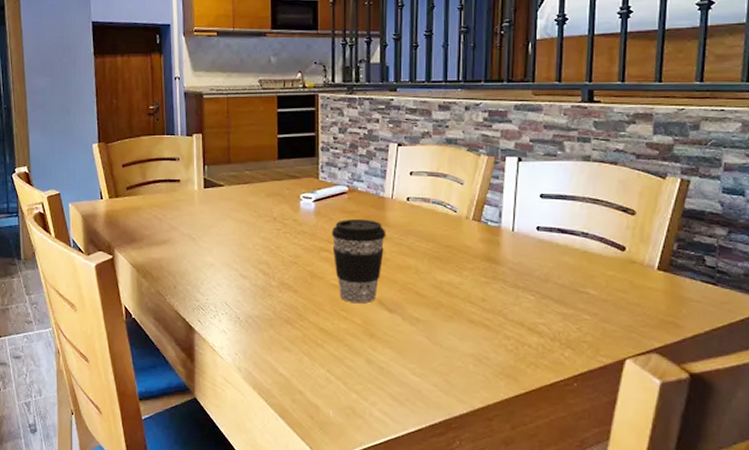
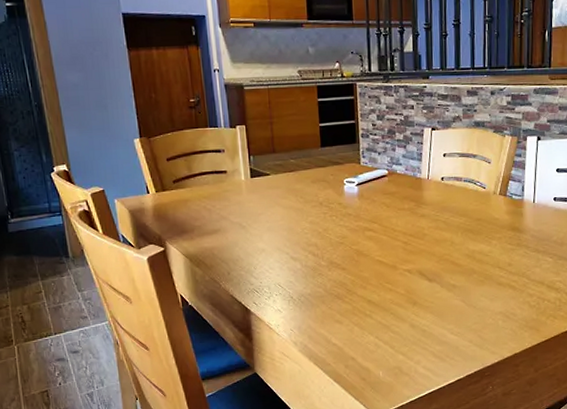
coffee cup: present [331,218,386,303] -> none [374,199,424,275]

